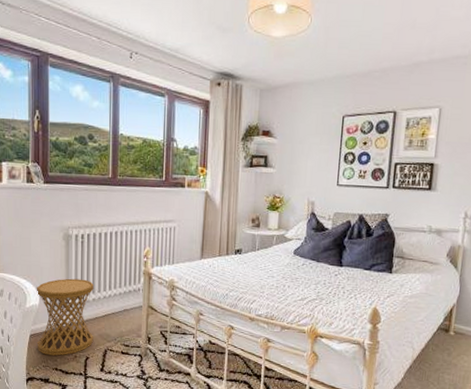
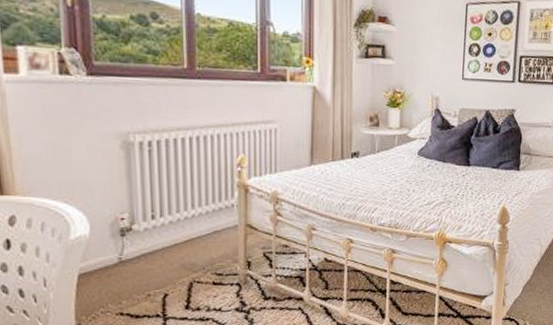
side table: present [36,278,94,356] -> none [83,198,174,298]

